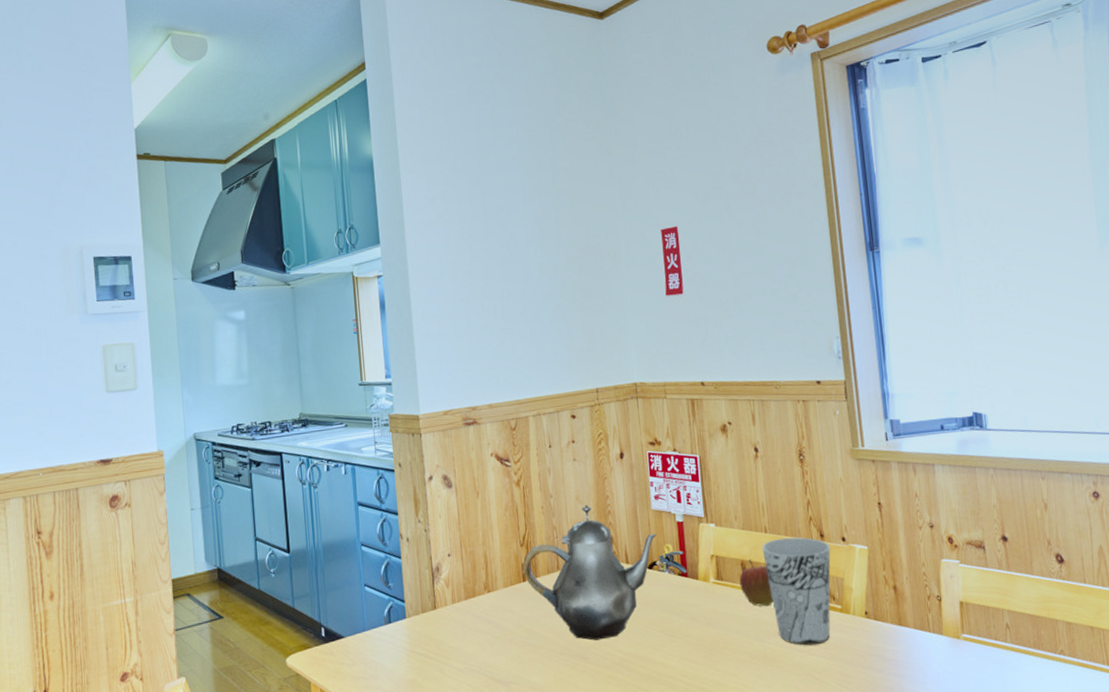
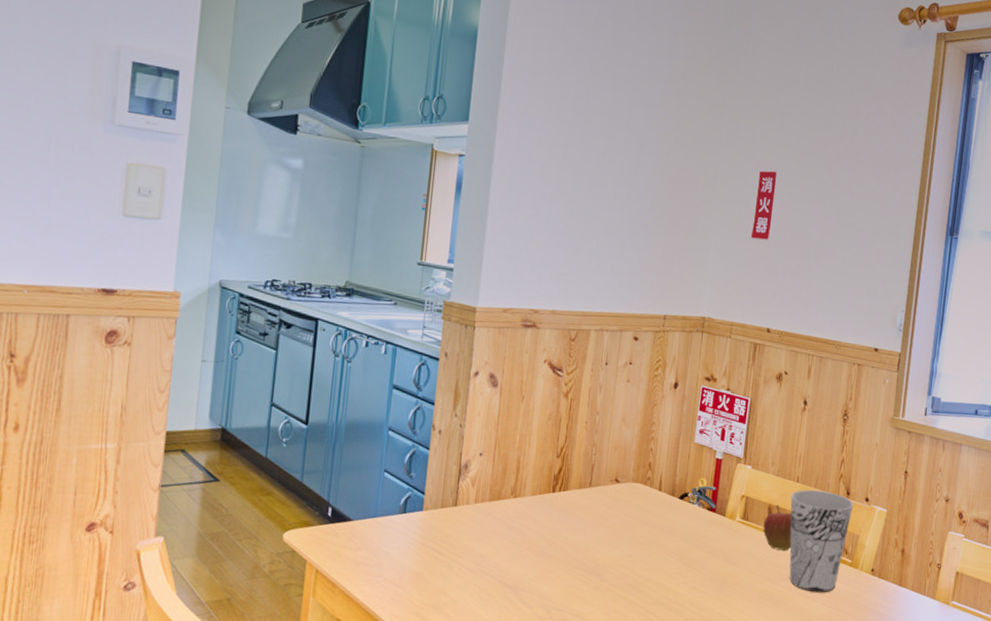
teapot: present [523,505,657,641] -> none [554,428,694,560]

